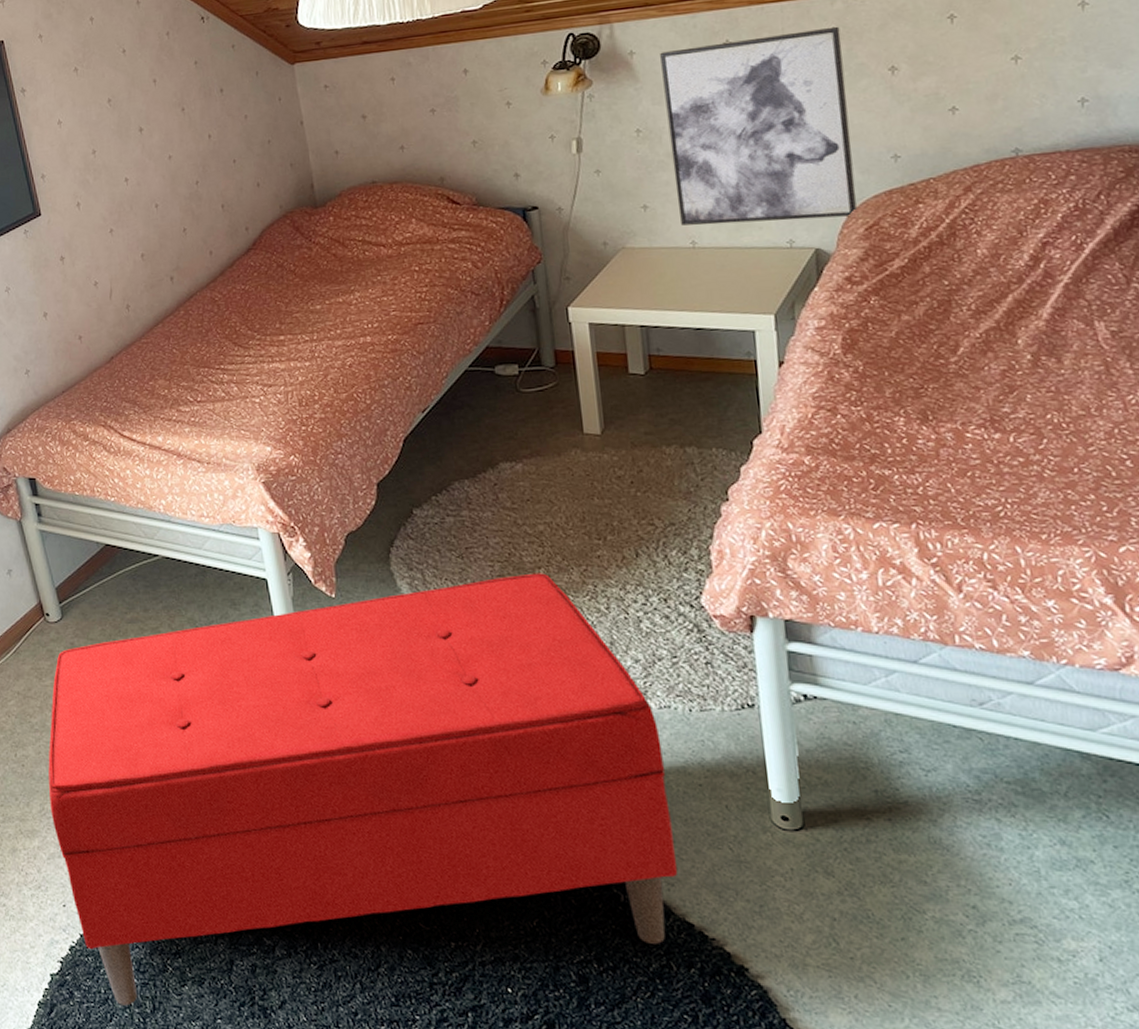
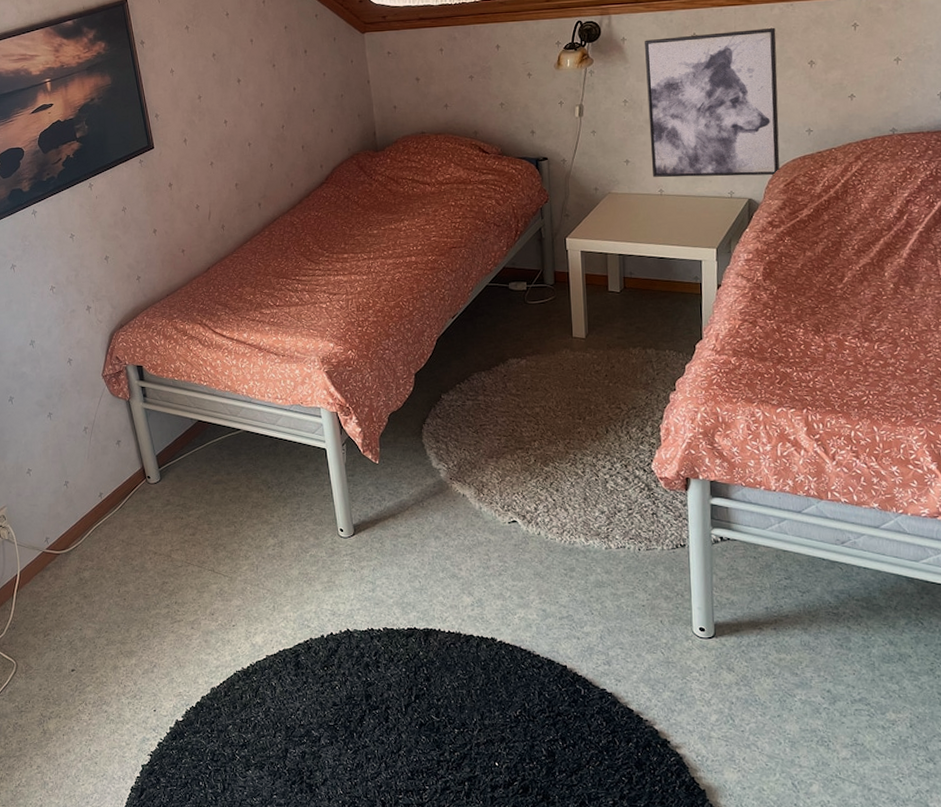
bench: present [48,573,678,1006] -> none [145,445,624,788]

